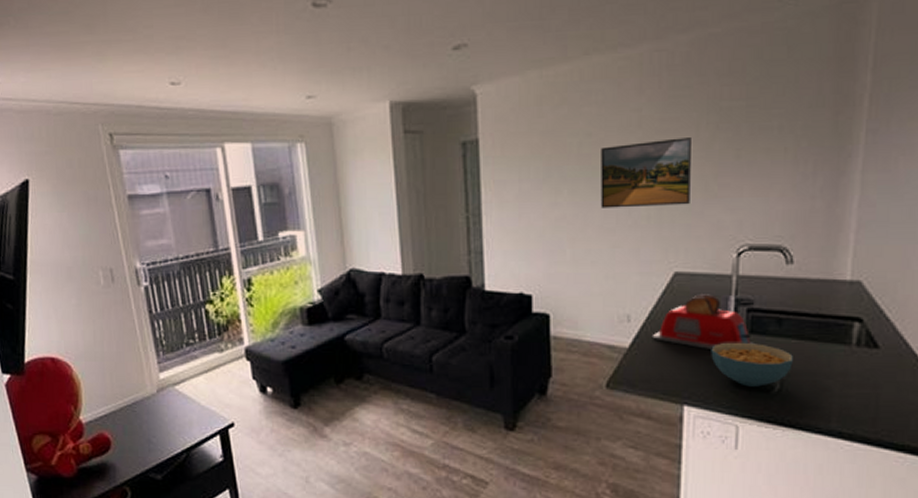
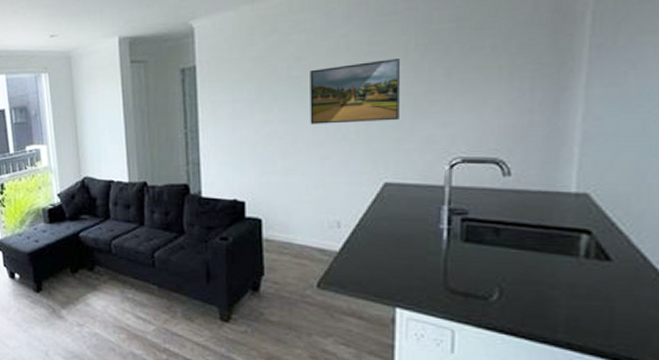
toaster: present [651,294,756,351] -> none [362,203,472,257]
cereal bowl: present [711,342,793,387] -> none [423,249,513,294]

